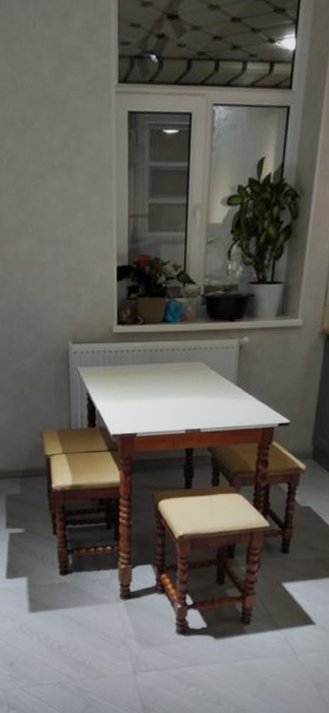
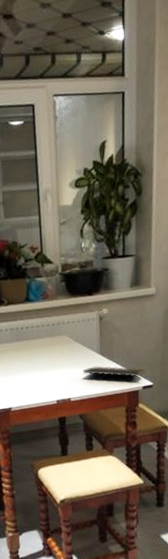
notepad: none [215,397,285,416] -> present [82,366,147,380]

